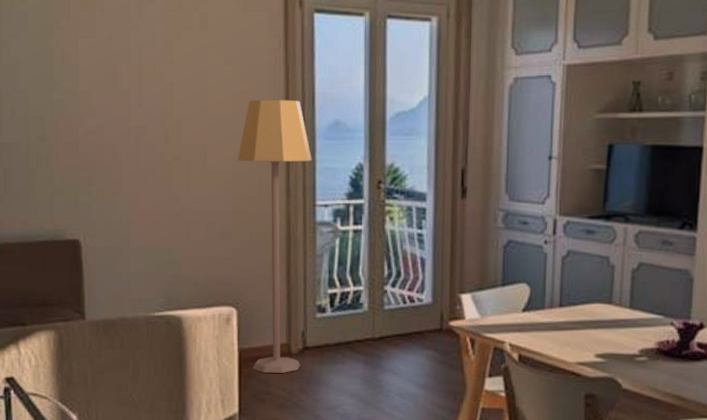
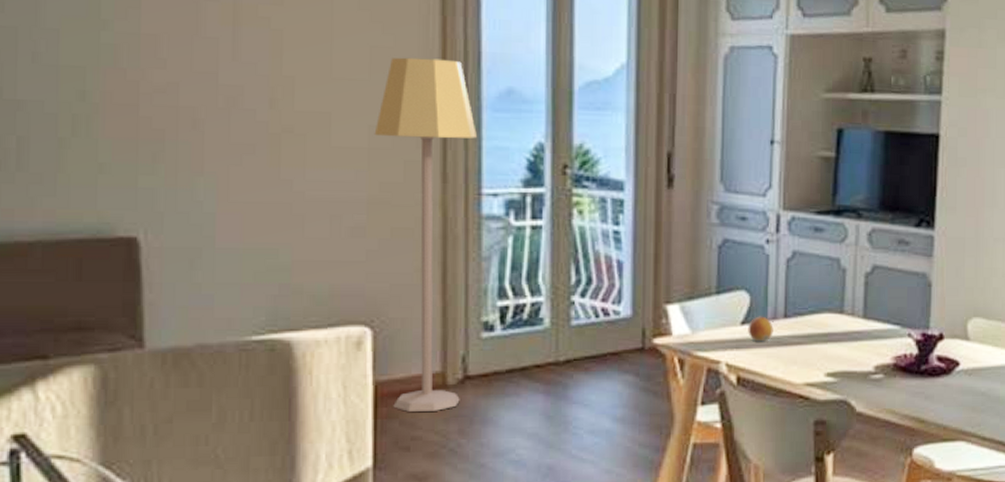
fruit: none [528,305,550,326] -> present [748,316,774,341]

